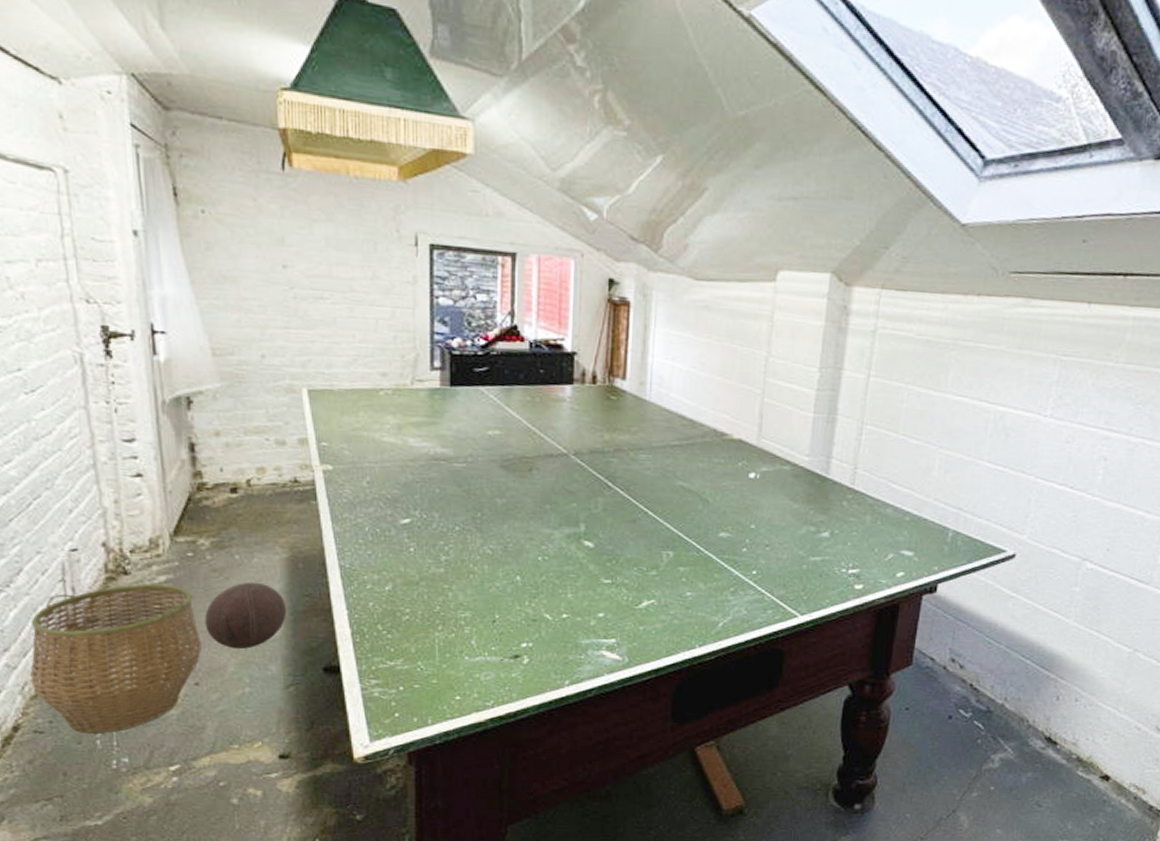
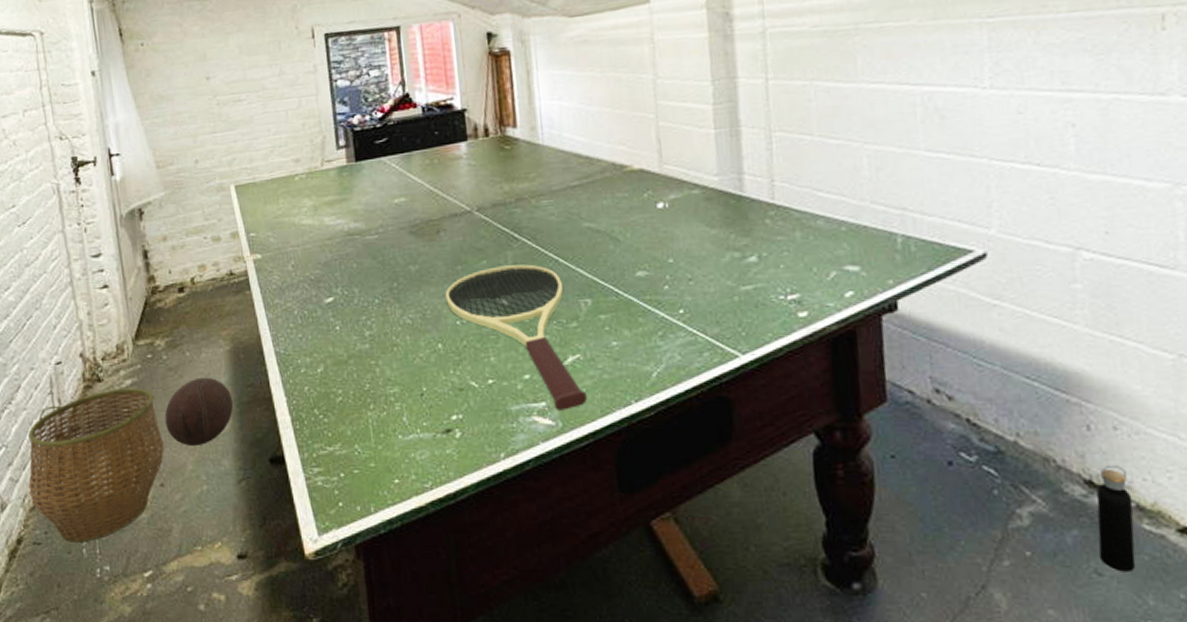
tennis racket: none [530,510,655,648] -> present [445,264,587,410]
water bottle: none [1042,728,1076,805] -> present [1096,466,1136,572]

